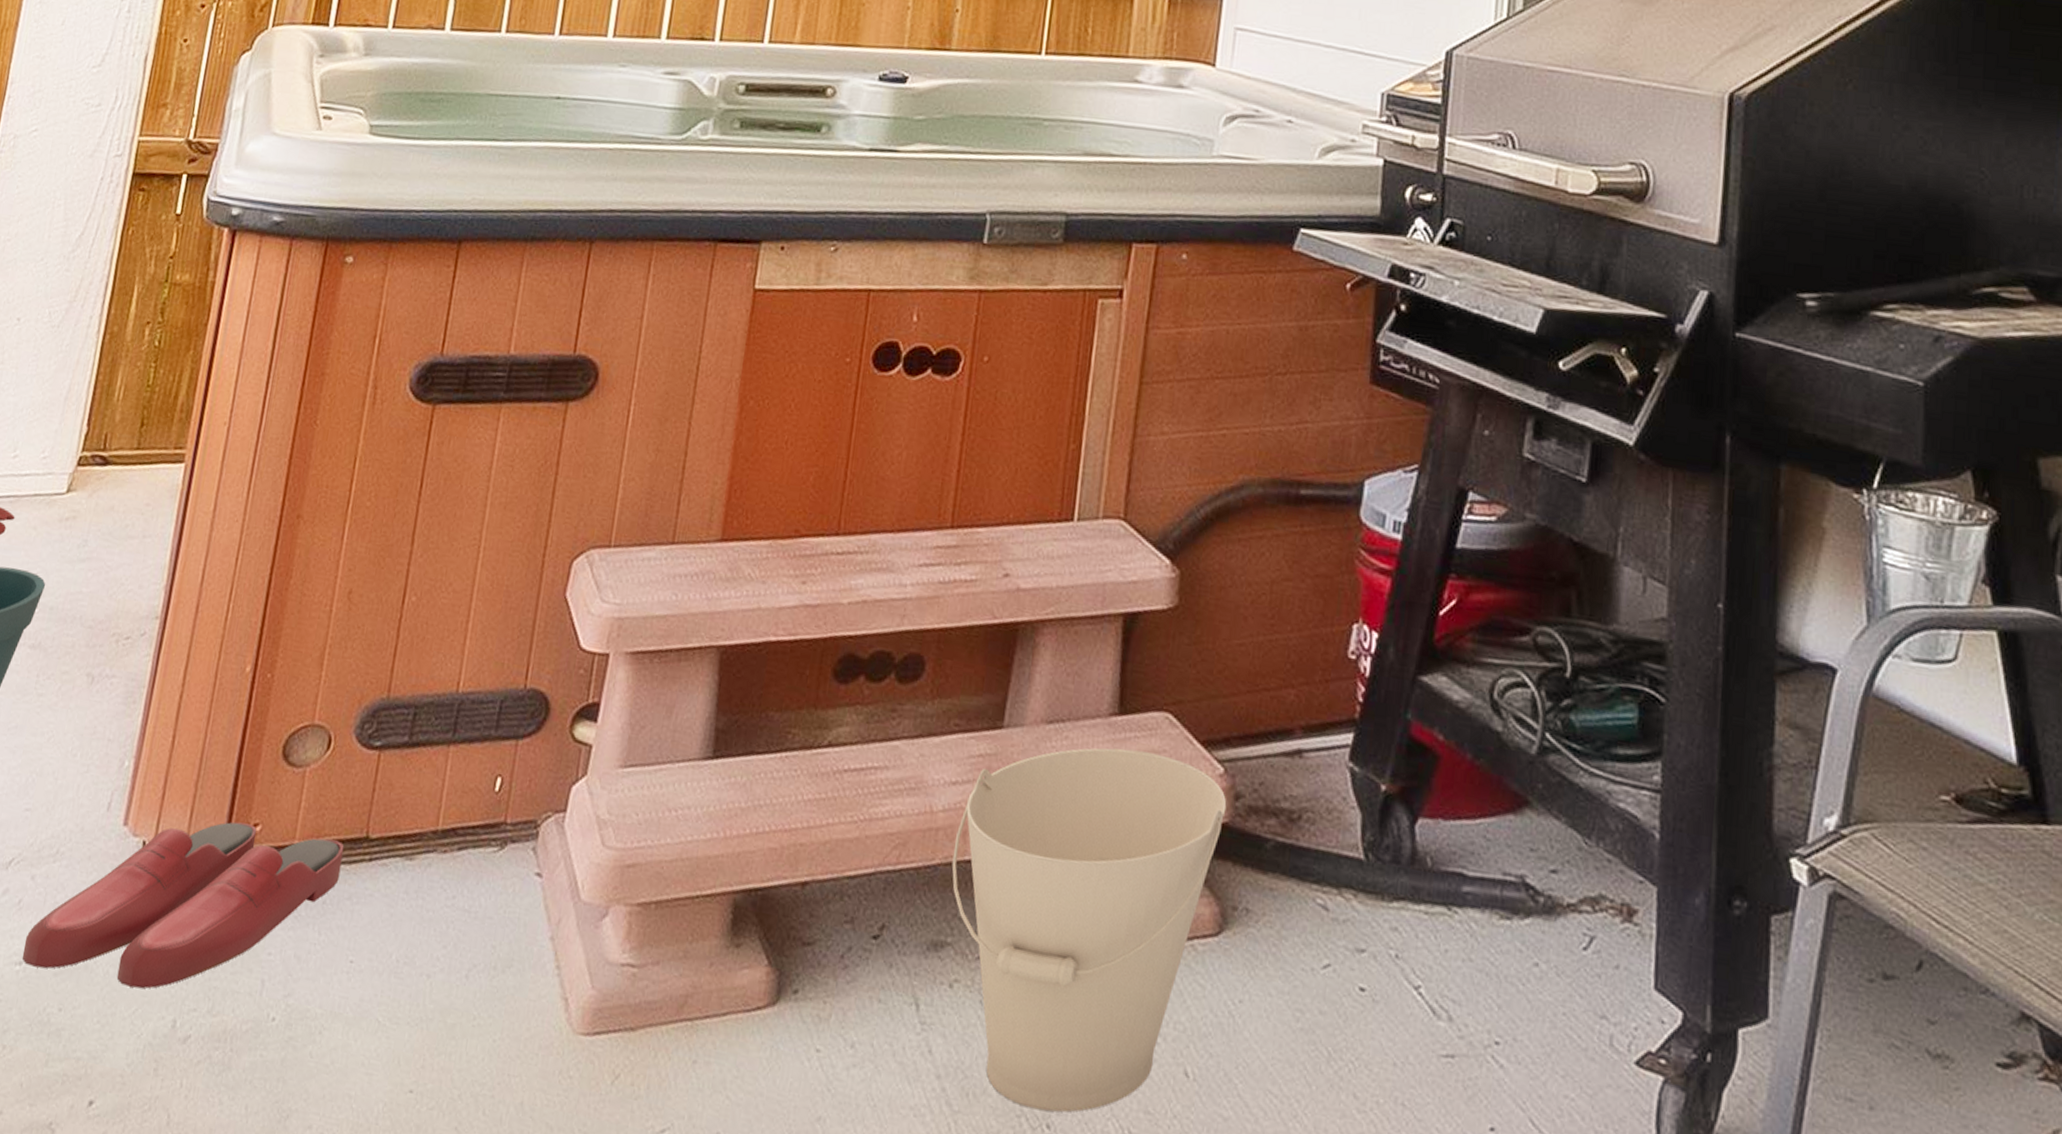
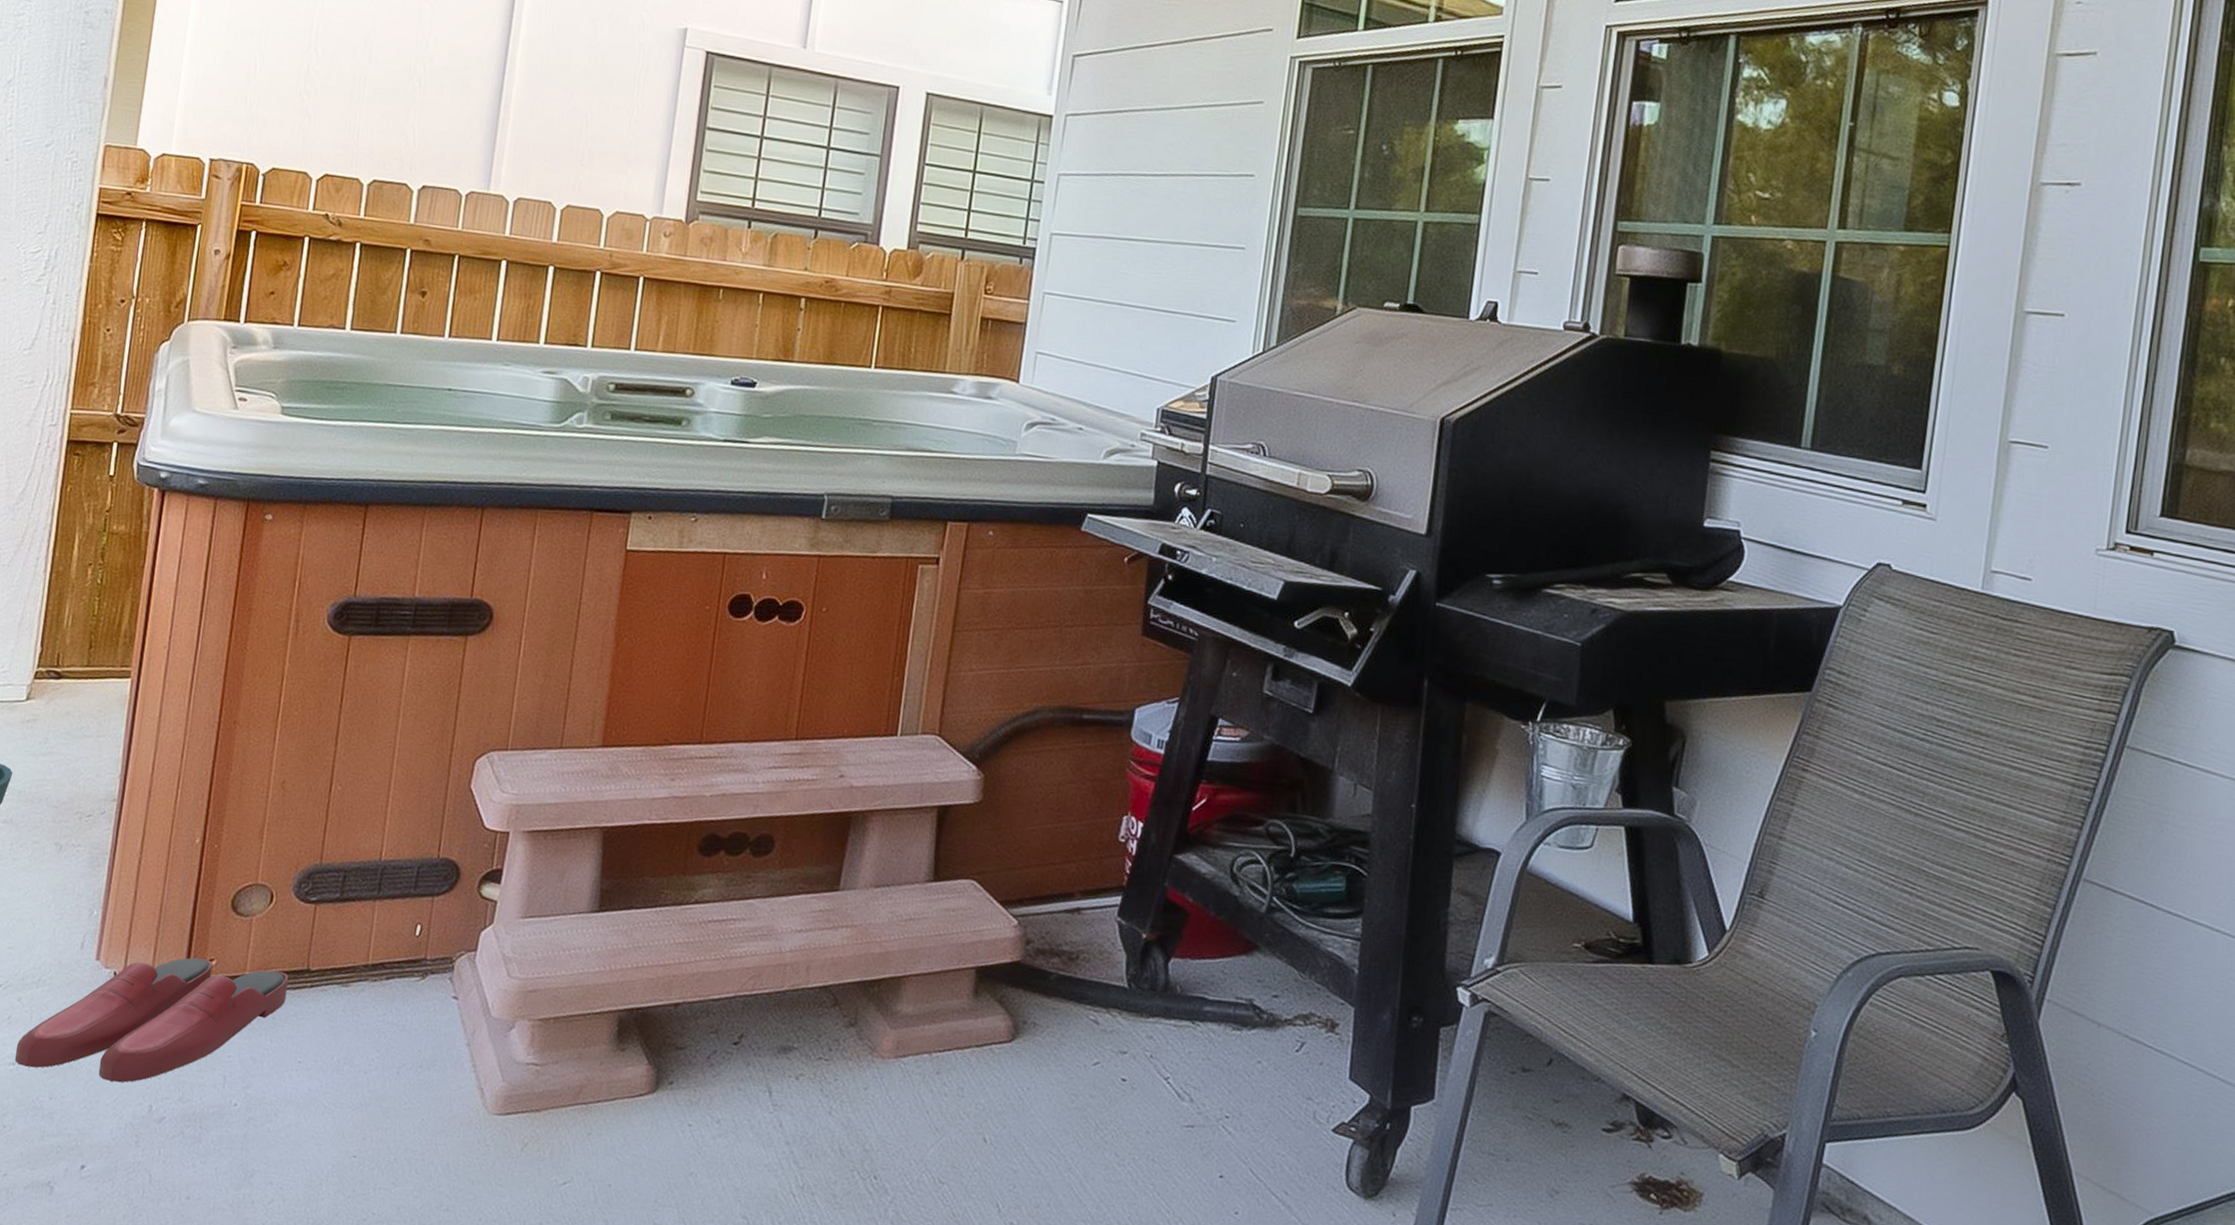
bucket: present [951,748,1227,1113] -> none [797,906,1020,1168]

